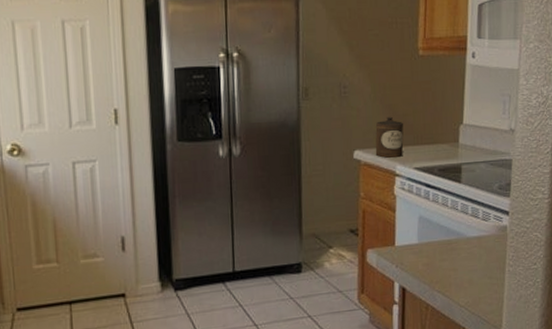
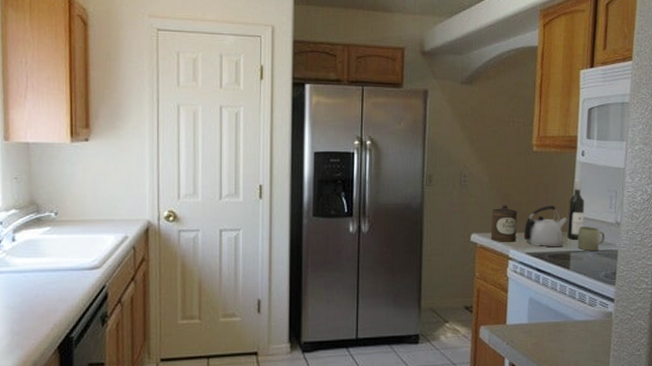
kettle: none [411,114,458,160] -> present [524,205,567,246]
bottle: none [458,82,477,151] -> present [567,178,585,240]
mug: none [469,135,499,162] -> present [578,227,606,251]

